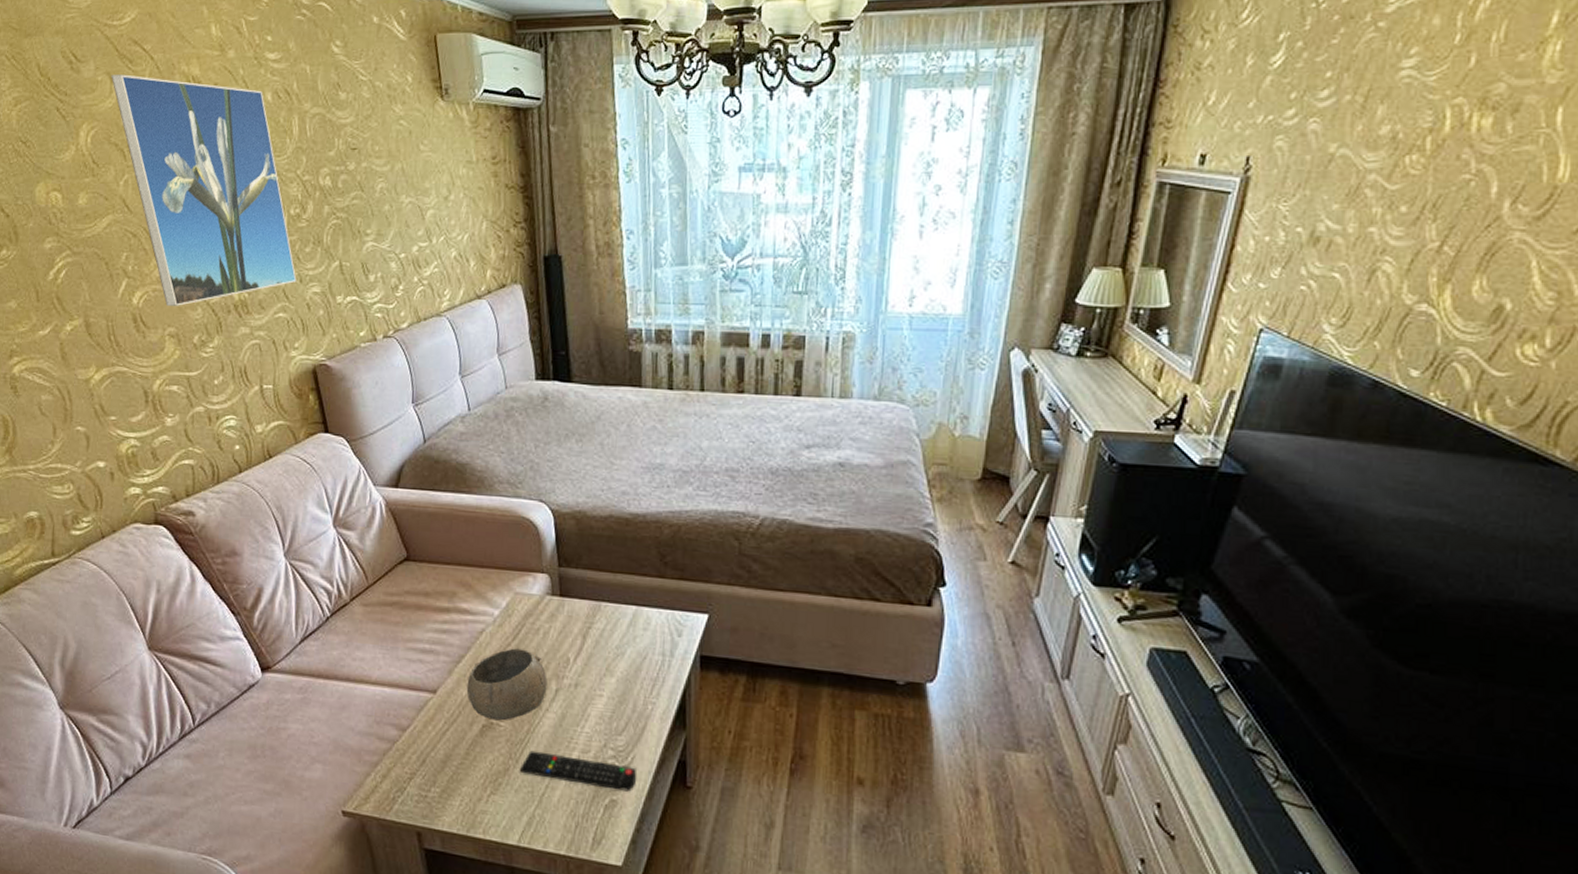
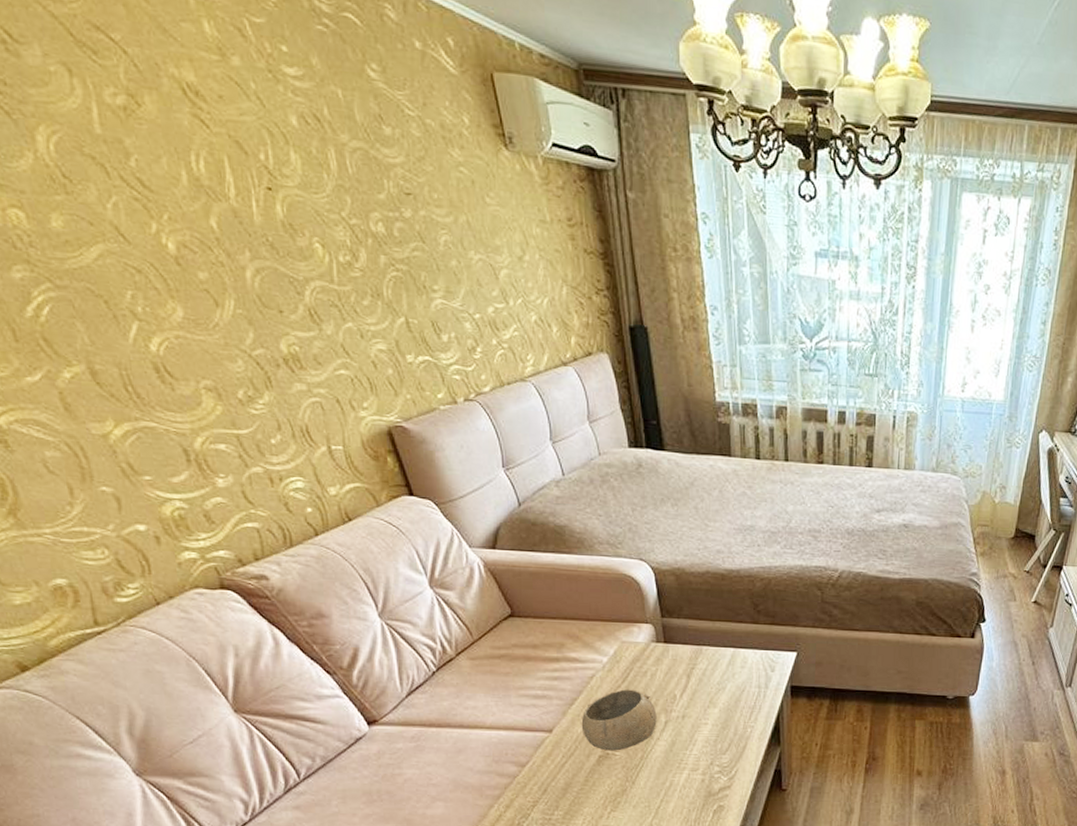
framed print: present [111,74,297,306] -> none [69,66,357,357]
remote control: present [520,750,637,792] -> none [637,773,740,798]

